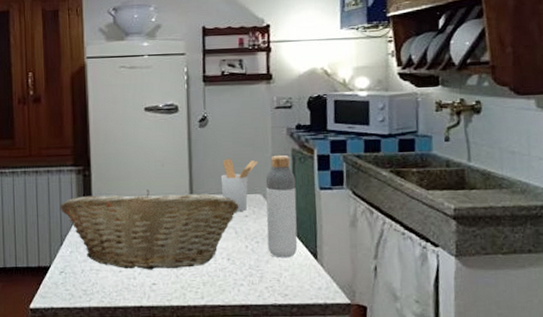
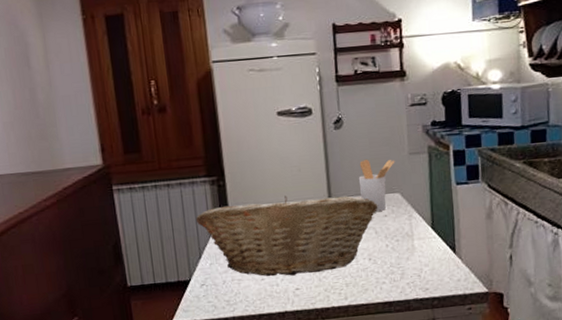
bottle: present [265,154,298,258] -> none [403,152,437,255]

